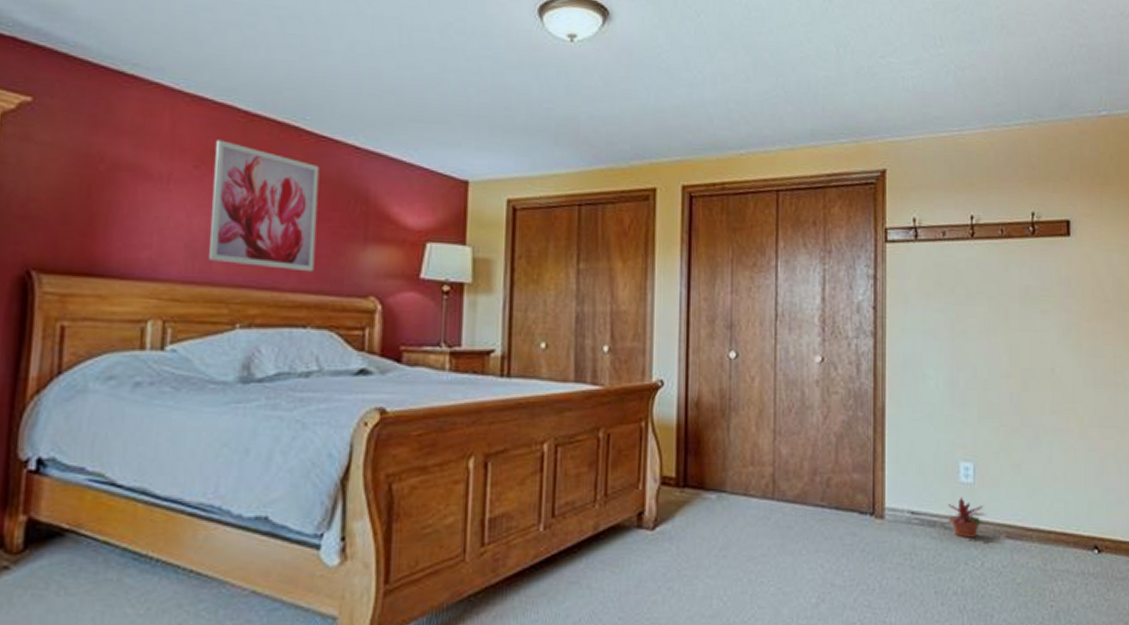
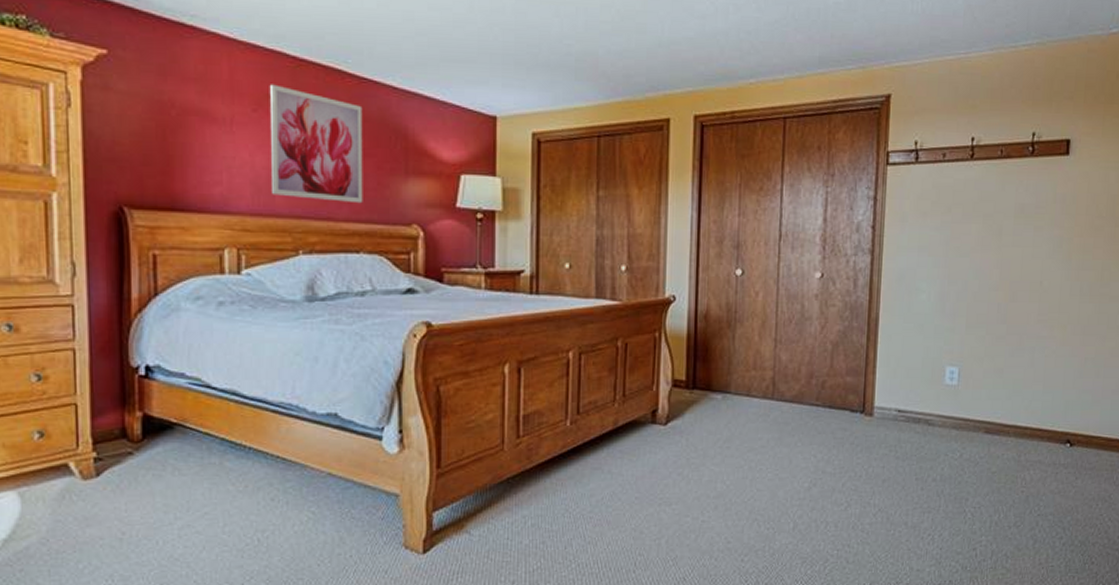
potted plant: present [948,496,986,538] -> none [931,397,968,433]

